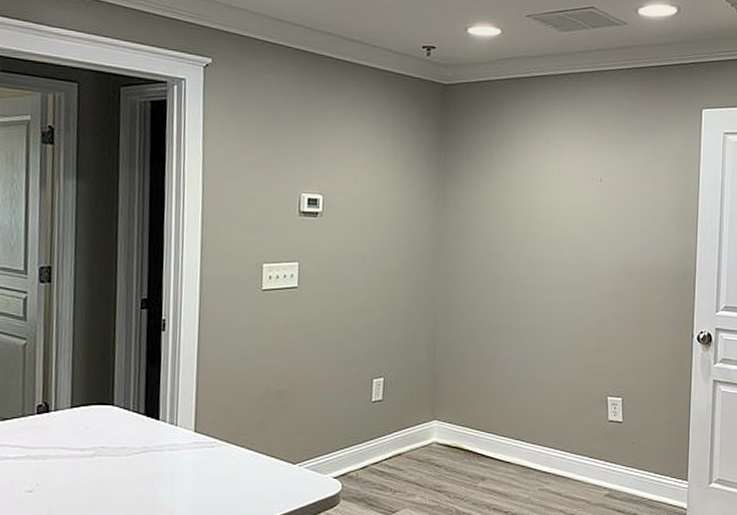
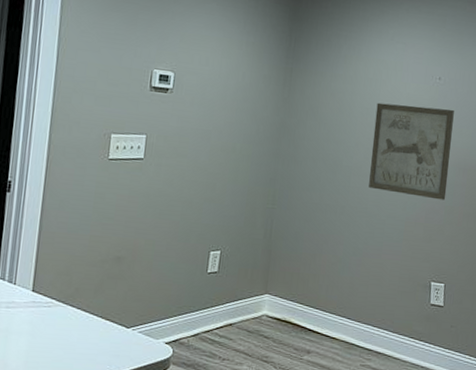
wall art: none [533,210,619,309] -> present [369,102,454,200]

